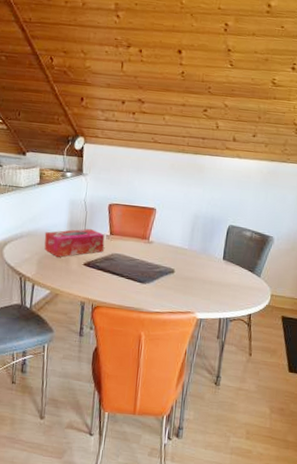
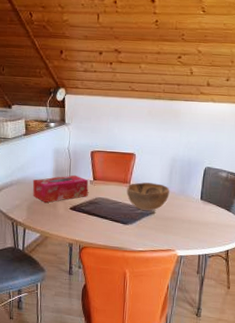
decorative bowl: none [145,239,191,269] -> present [126,182,170,211]

